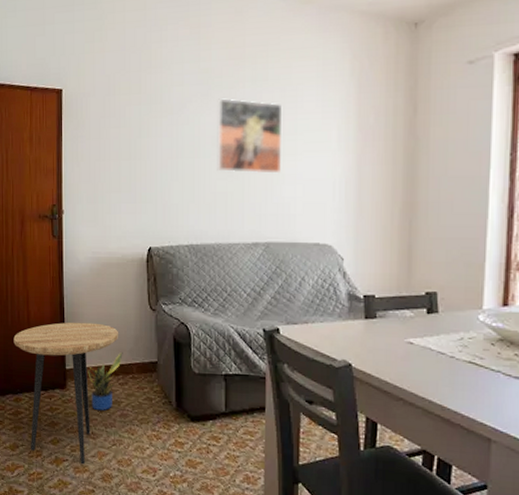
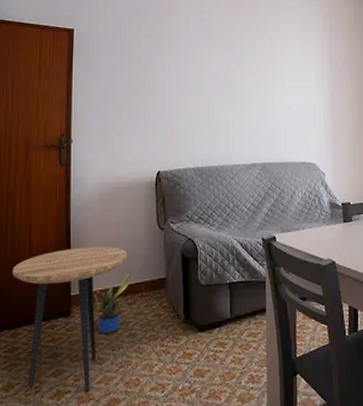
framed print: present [217,98,283,174] -> none [218,43,273,106]

